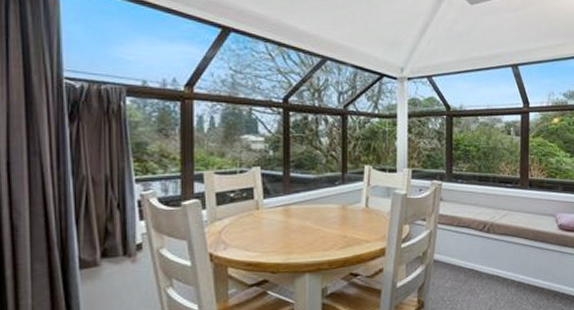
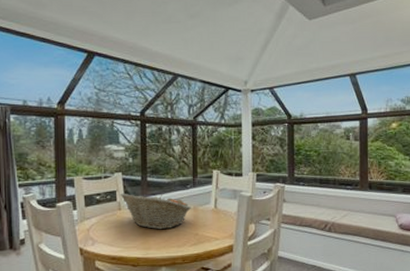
fruit basket: none [258,190,339,232] -> present [120,193,191,230]

